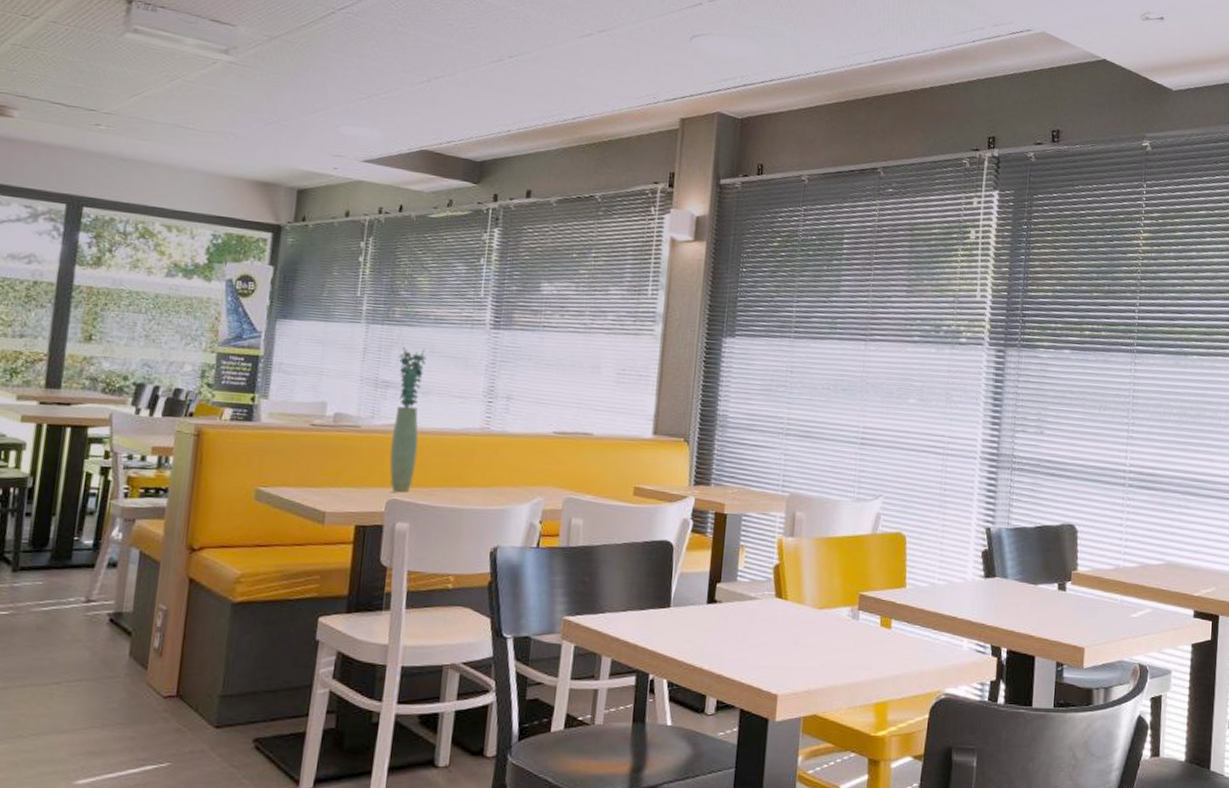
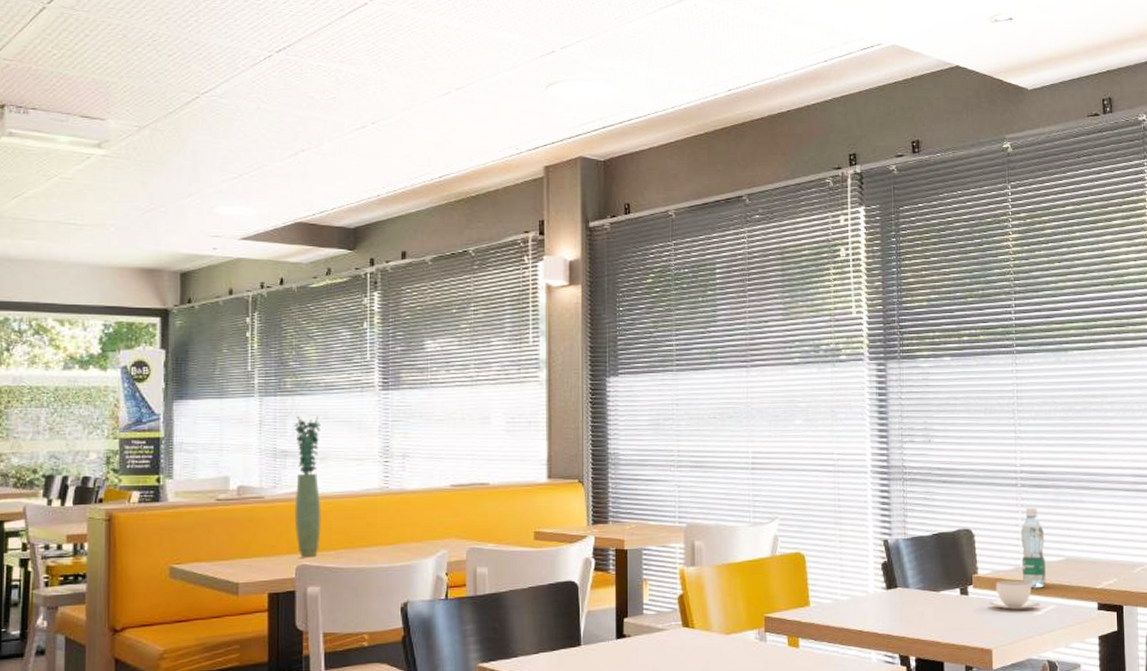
teacup: none [1085,579,1137,611] -> present [989,580,1041,610]
bottle: none [1121,508,1148,591] -> present [1021,507,1046,588]

